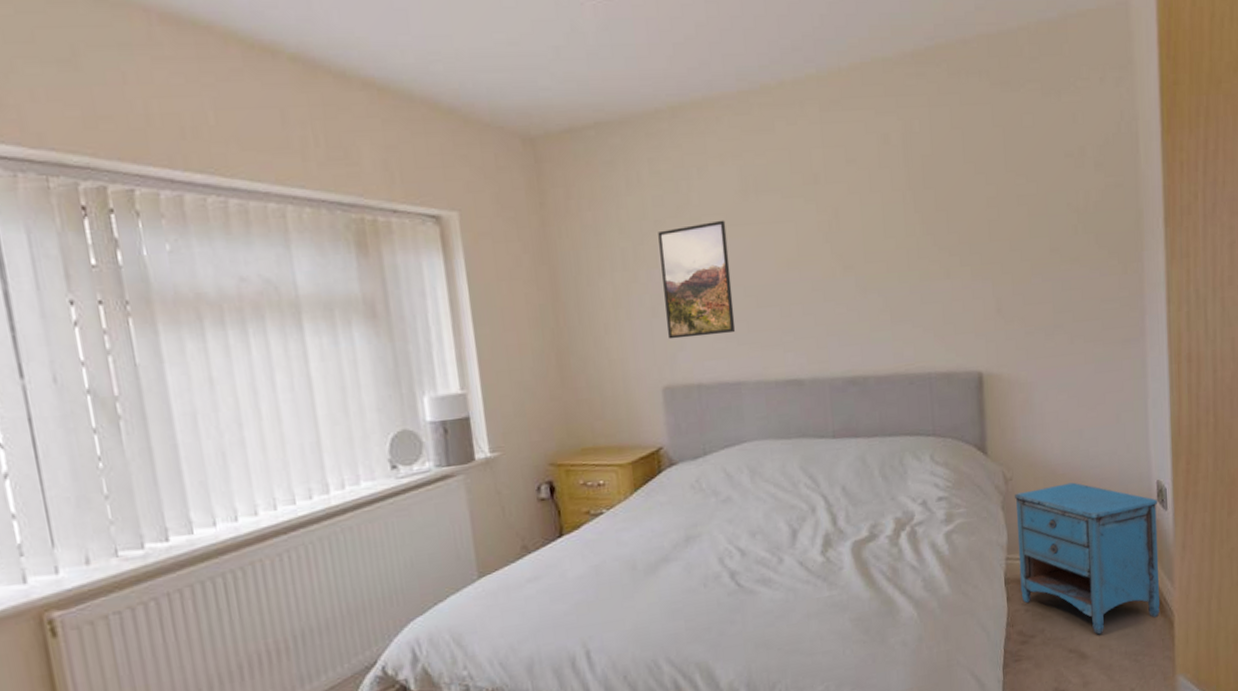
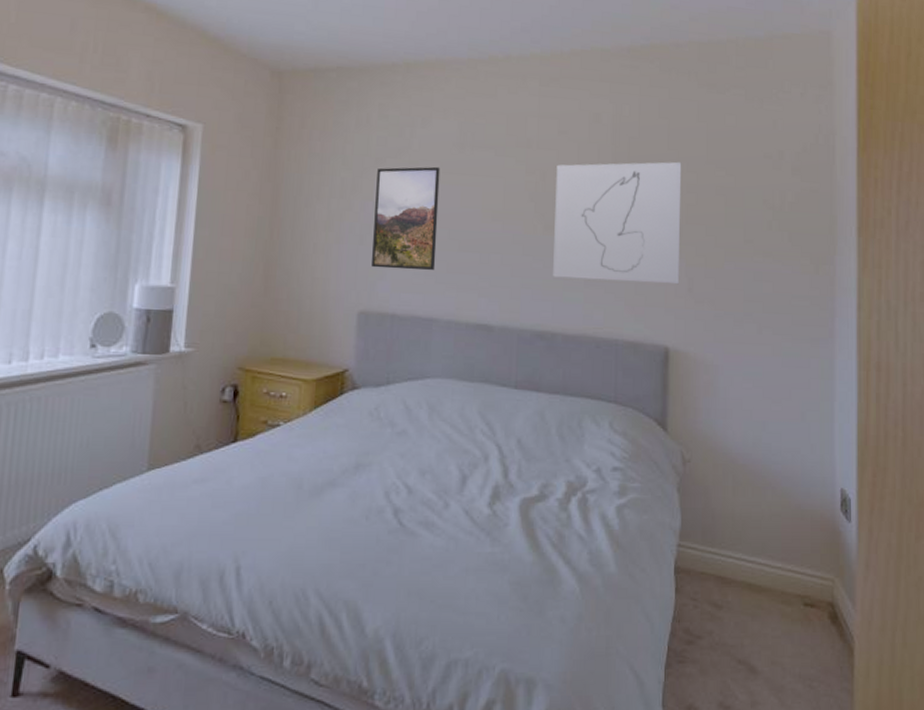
wall art: none [848,175,987,319] -> present [553,161,682,285]
nightstand: present [1015,482,1160,635] -> none [690,475,840,649]

